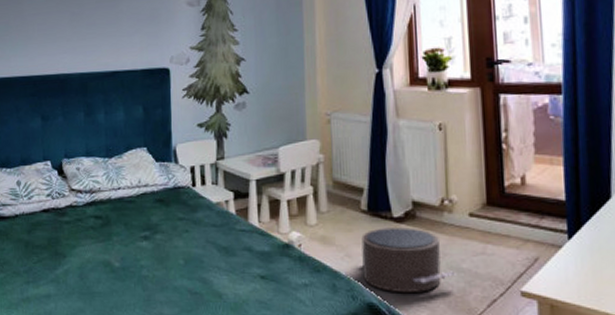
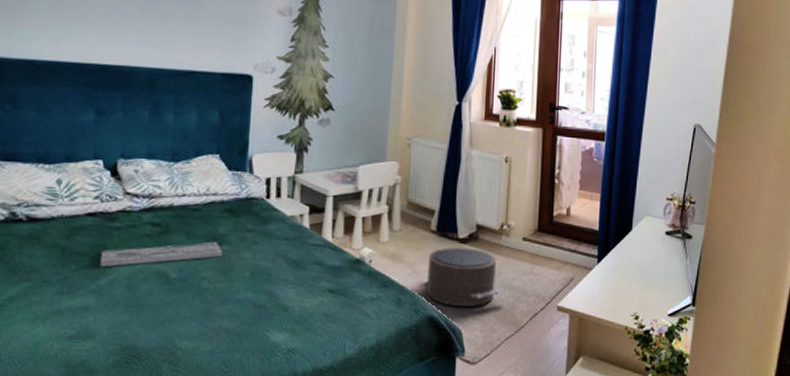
tray: none [55,231,158,259] -> present [99,241,223,268]

